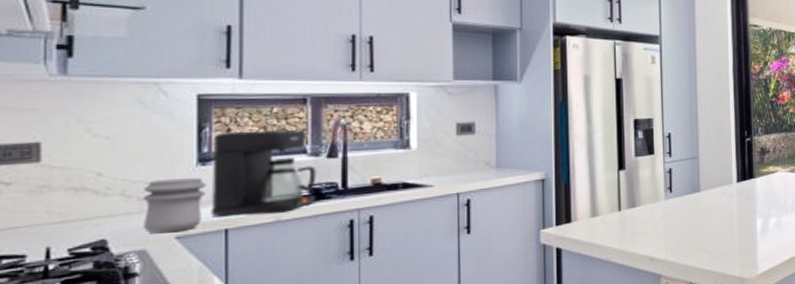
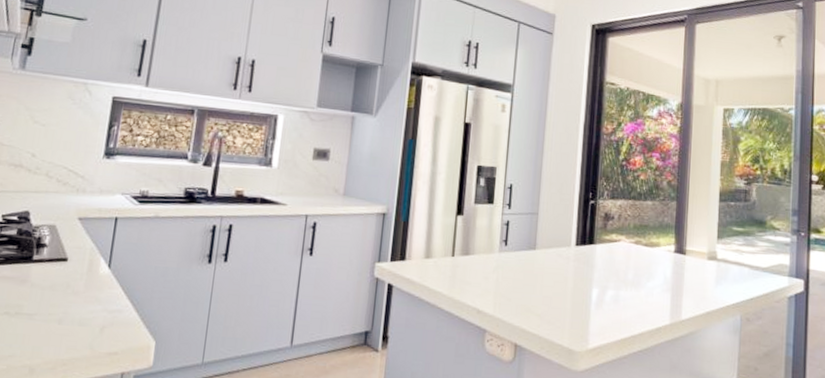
jar: present [142,178,207,234] -> none [57,166,108,214]
coffee maker: present [210,129,317,216] -> none [107,132,193,210]

